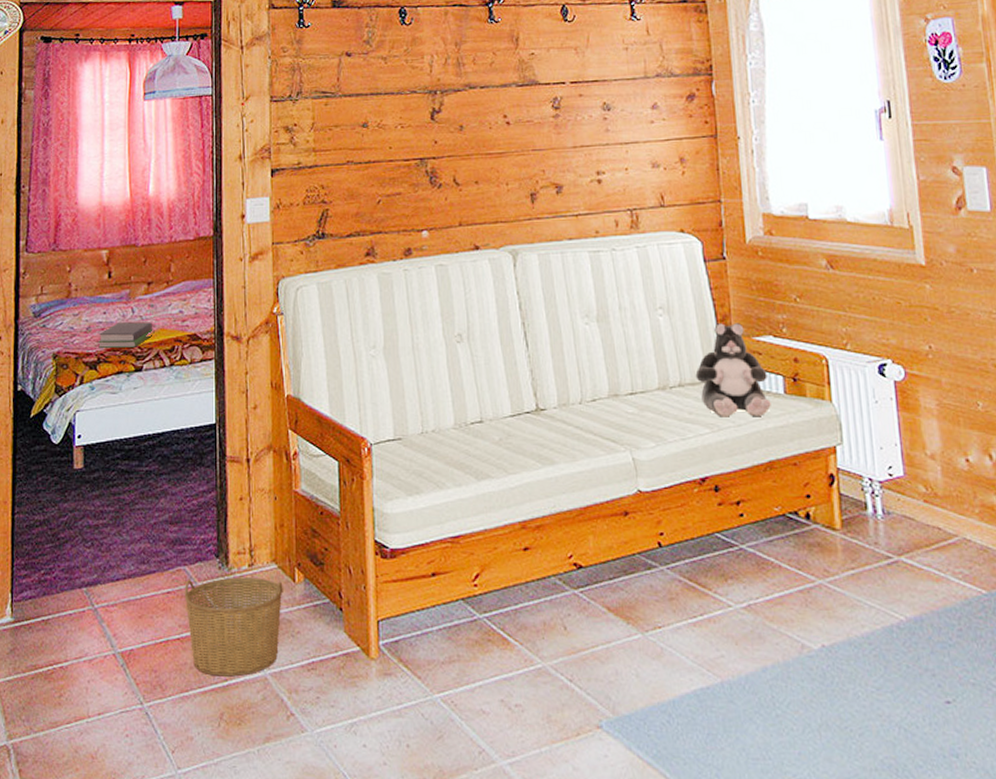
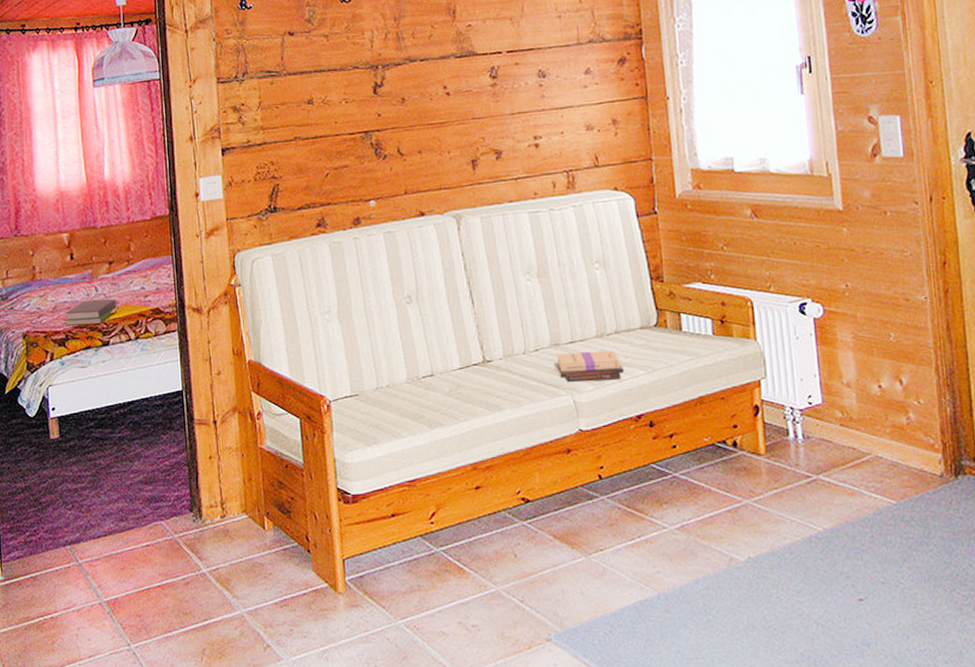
basket: present [184,577,283,677] -> none [162,527,254,617]
books: none [612,404,687,438] -> present [553,350,624,383]
plush toy: present [695,323,771,417] -> none [630,272,701,360]

